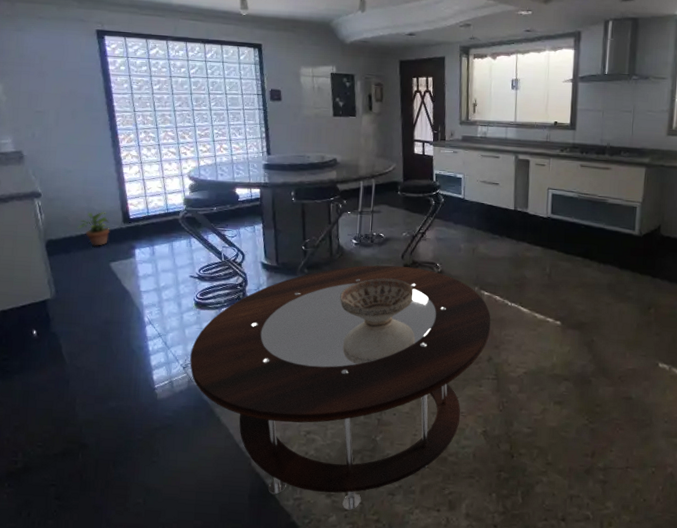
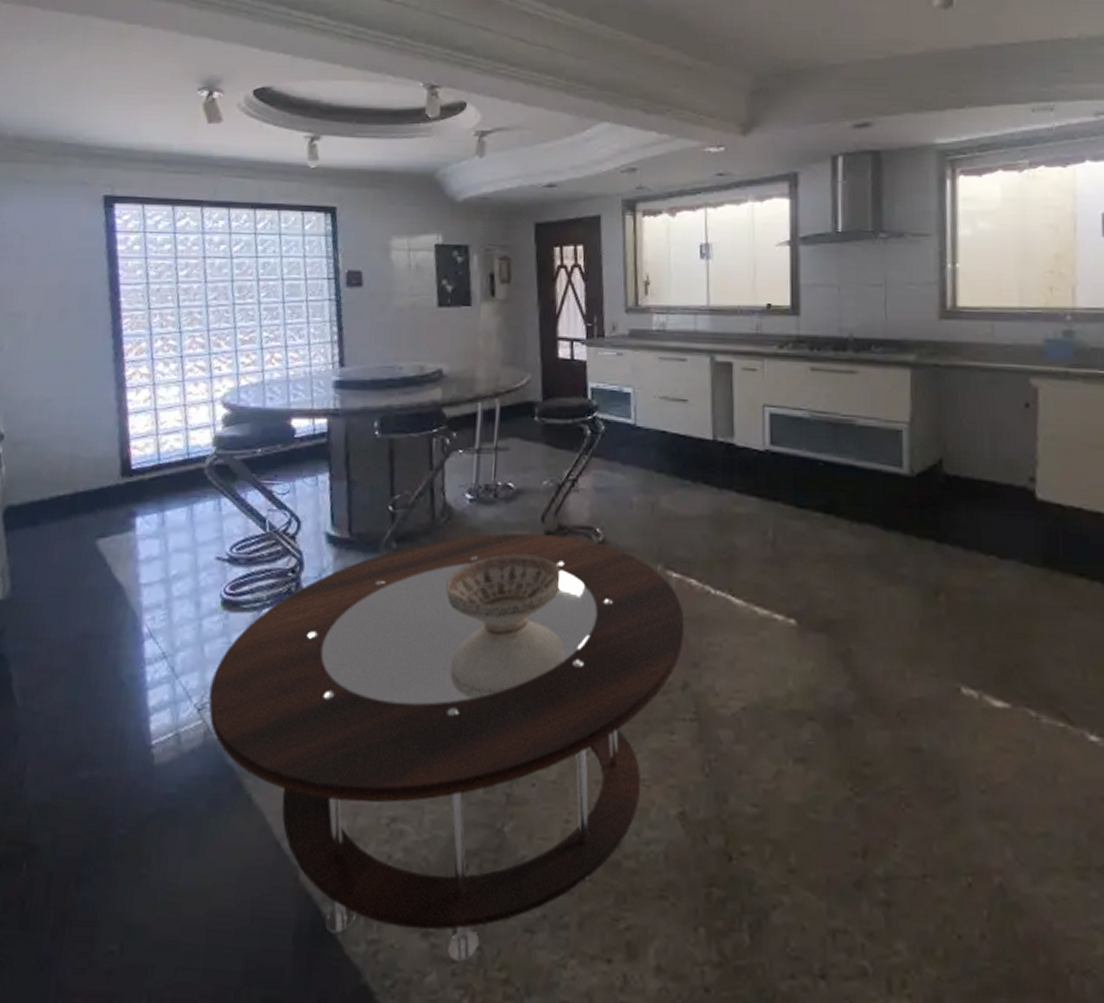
potted plant: present [77,212,110,247] -> none [52,460,101,515]

